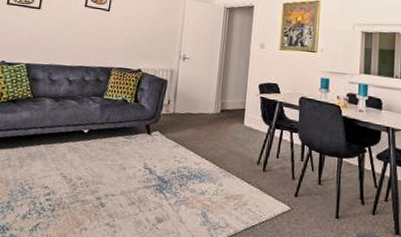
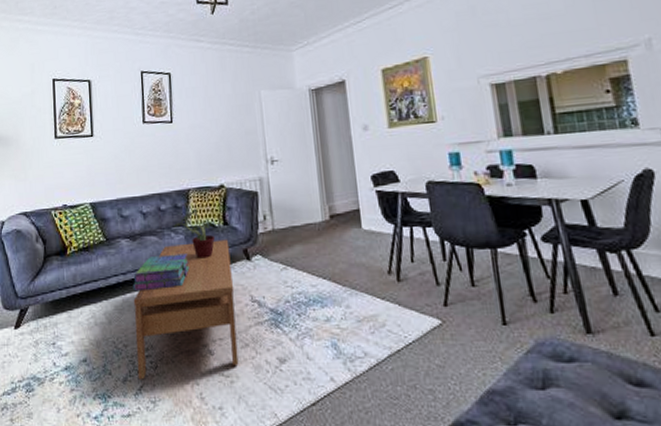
coffee table: none [36,110,136,219] -> present [133,239,239,380]
stack of books: none [47,117,100,147] -> present [132,253,190,292]
potted plant: none [93,85,126,127] -> present [174,209,215,259]

